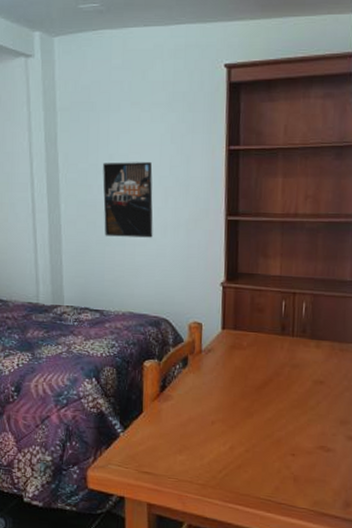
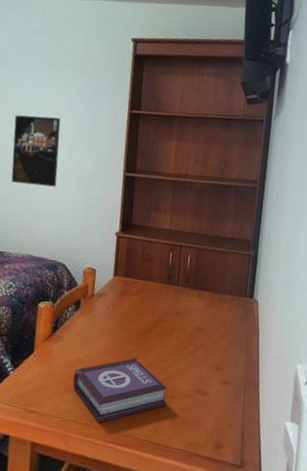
book: none [186,414,288,483] -> present [73,357,168,423]

